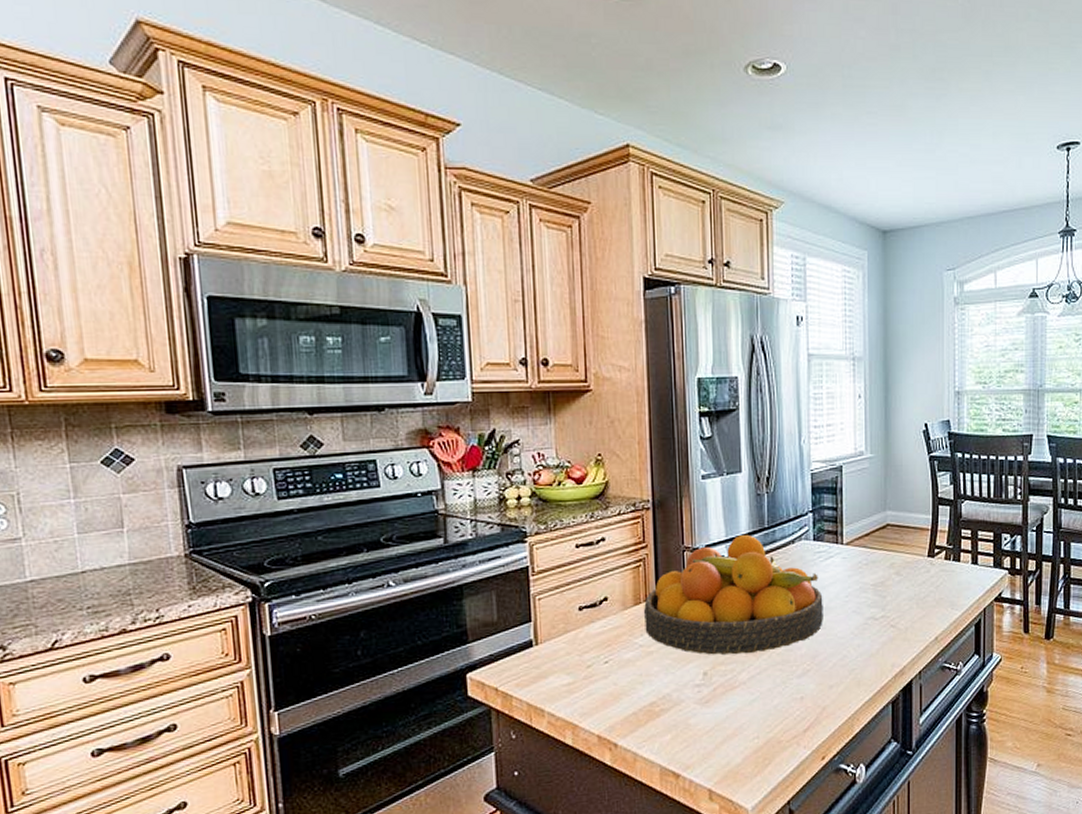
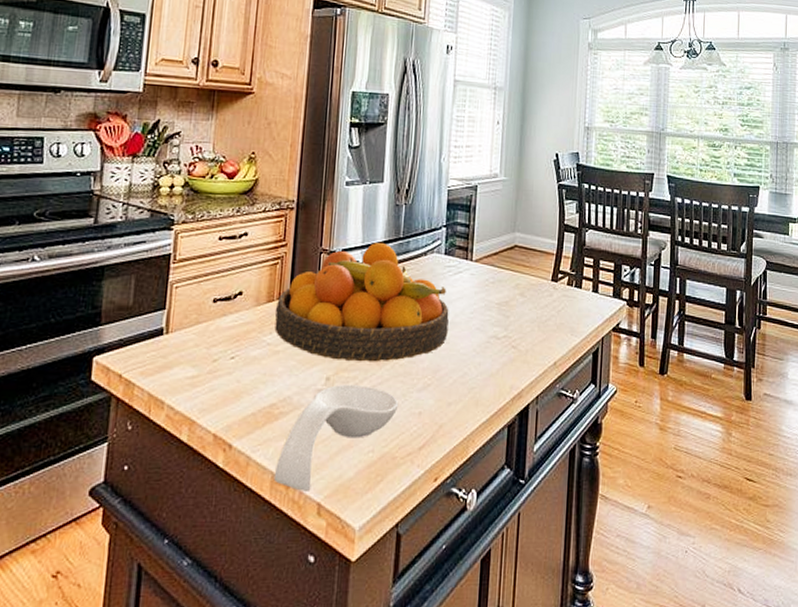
spoon rest: none [662,676,780,780] -> present [274,385,399,491]

